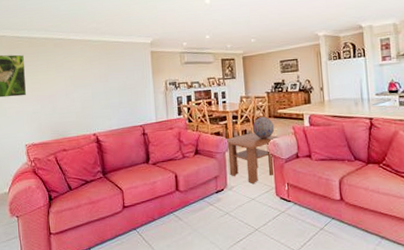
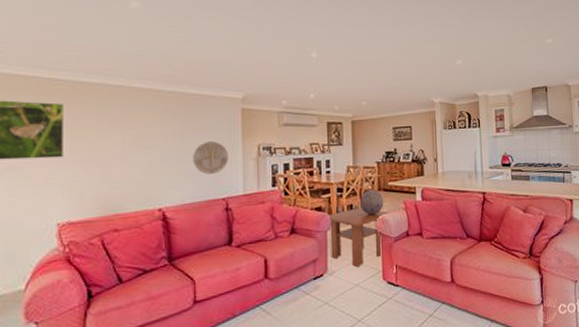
wall decoration: none [116,79,143,107] -> present [193,141,228,175]

